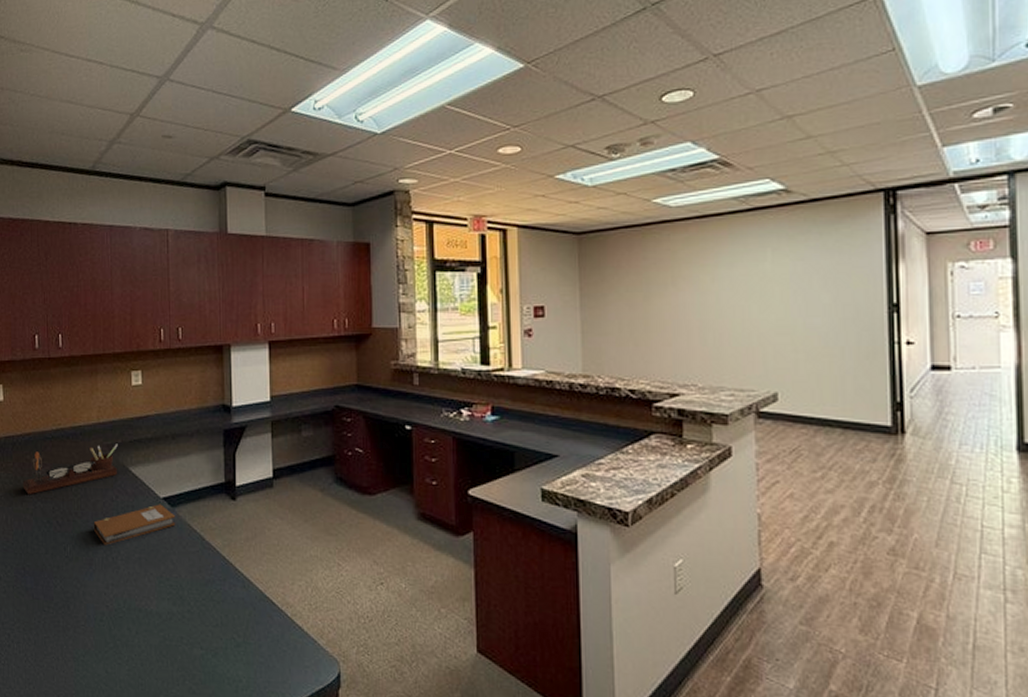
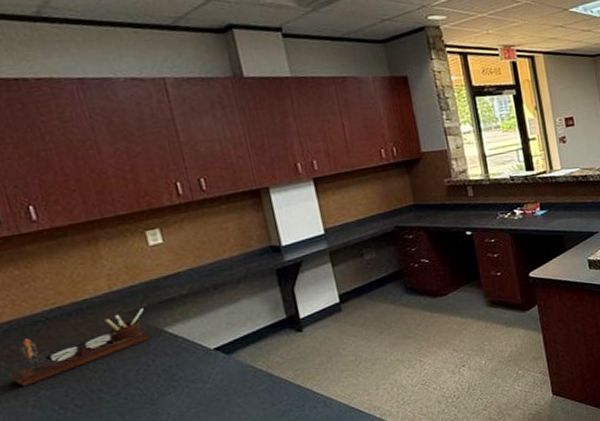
notebook: present [93,504,176,545] -> none [126,355,236,412]

